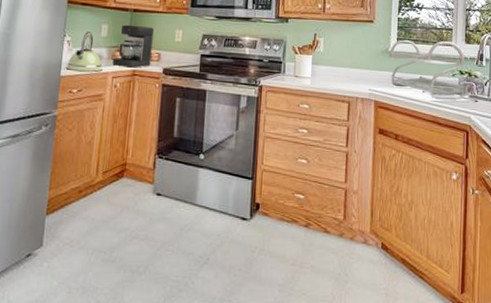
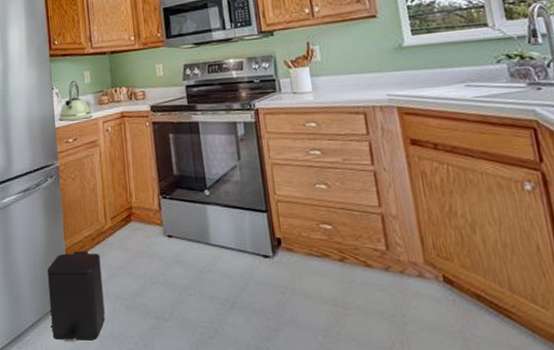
pedal bin: none [17,203,84,294] -> present [46,251,106,343]
coffee maker: present [112,24,154,68] -> none [100,66,137,110]
dish rack: present [388,40,469,100] -> none [403,21,524,94]

